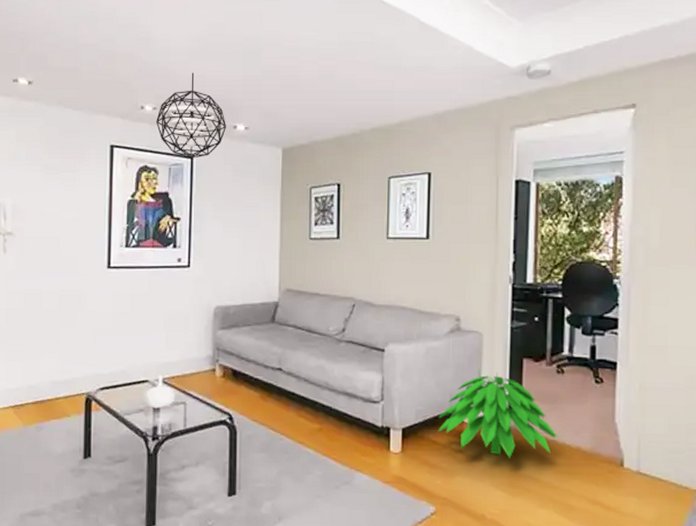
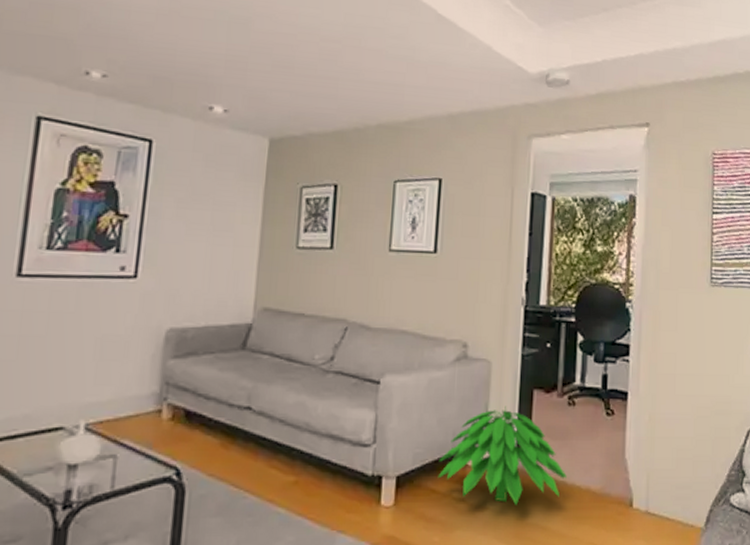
pendant light: present [156,72,226,159] -> none [105,37,200,142]

